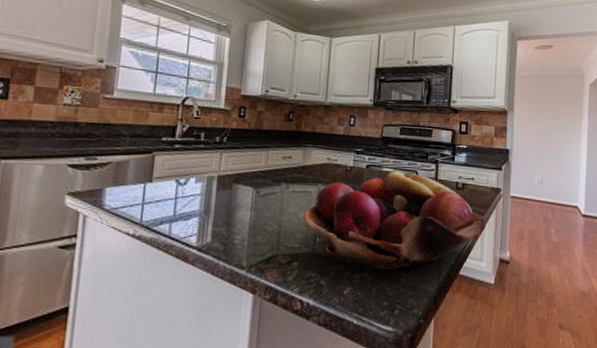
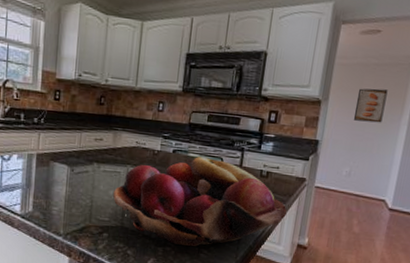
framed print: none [538,98,566,131] -> present [353,88,388,123]

